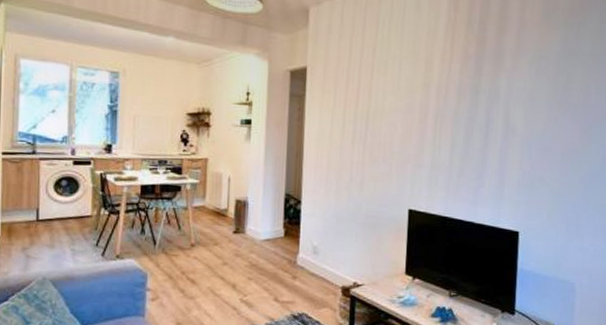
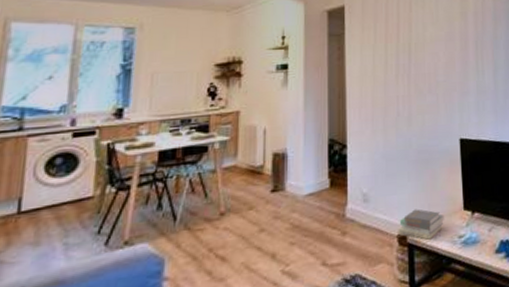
books: none [342,267,387,295] -> present [398,209,445,240]

